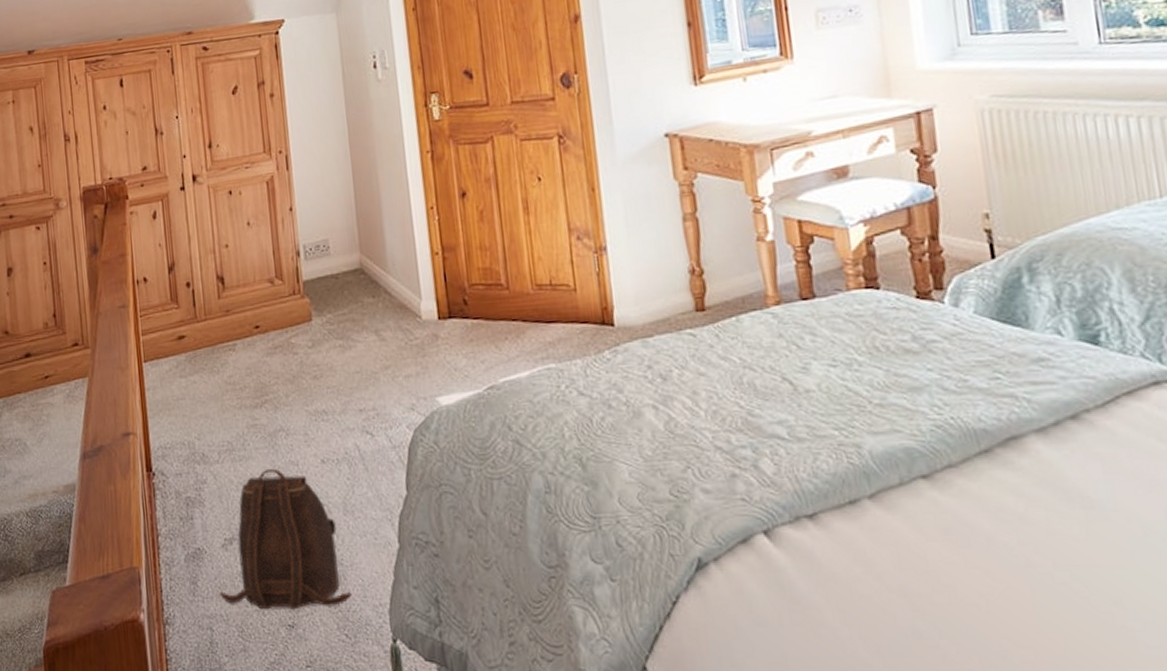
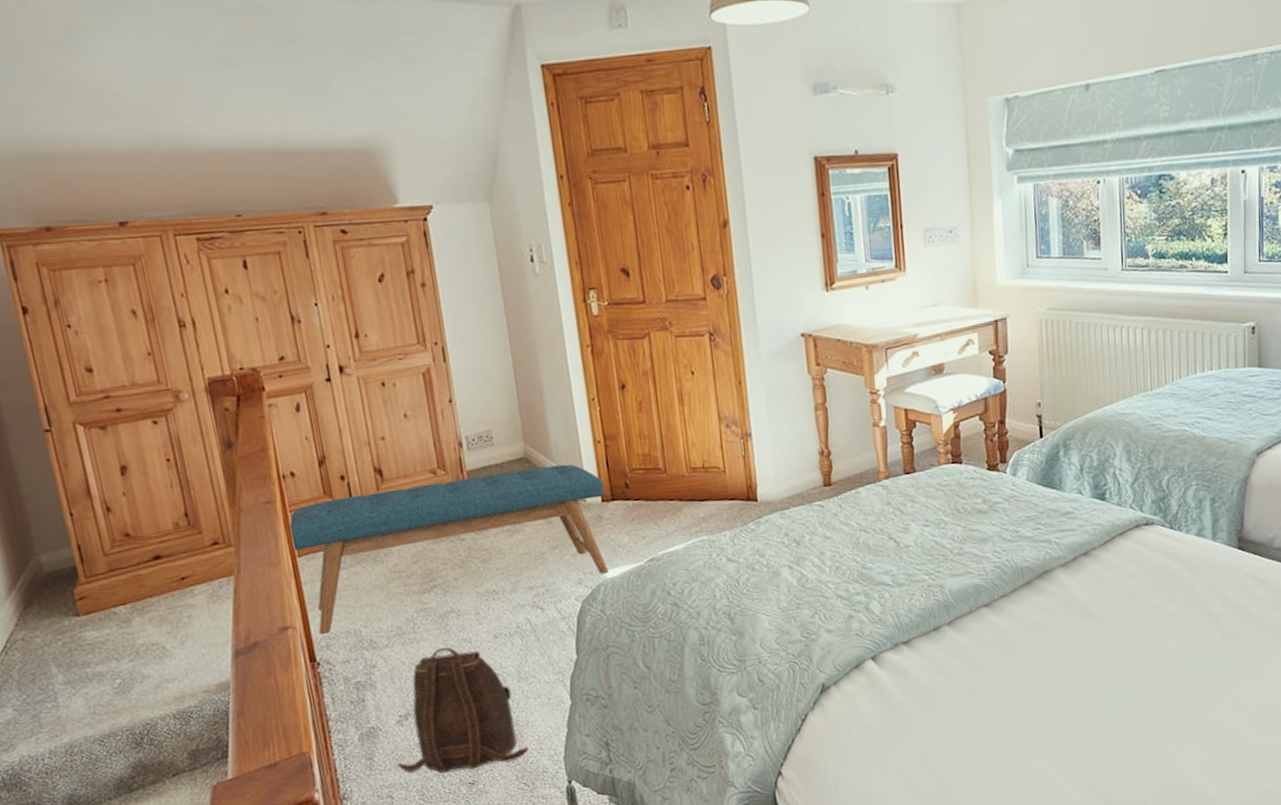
bench: none [138,277,443,444] -> present [289,464,608,635]

